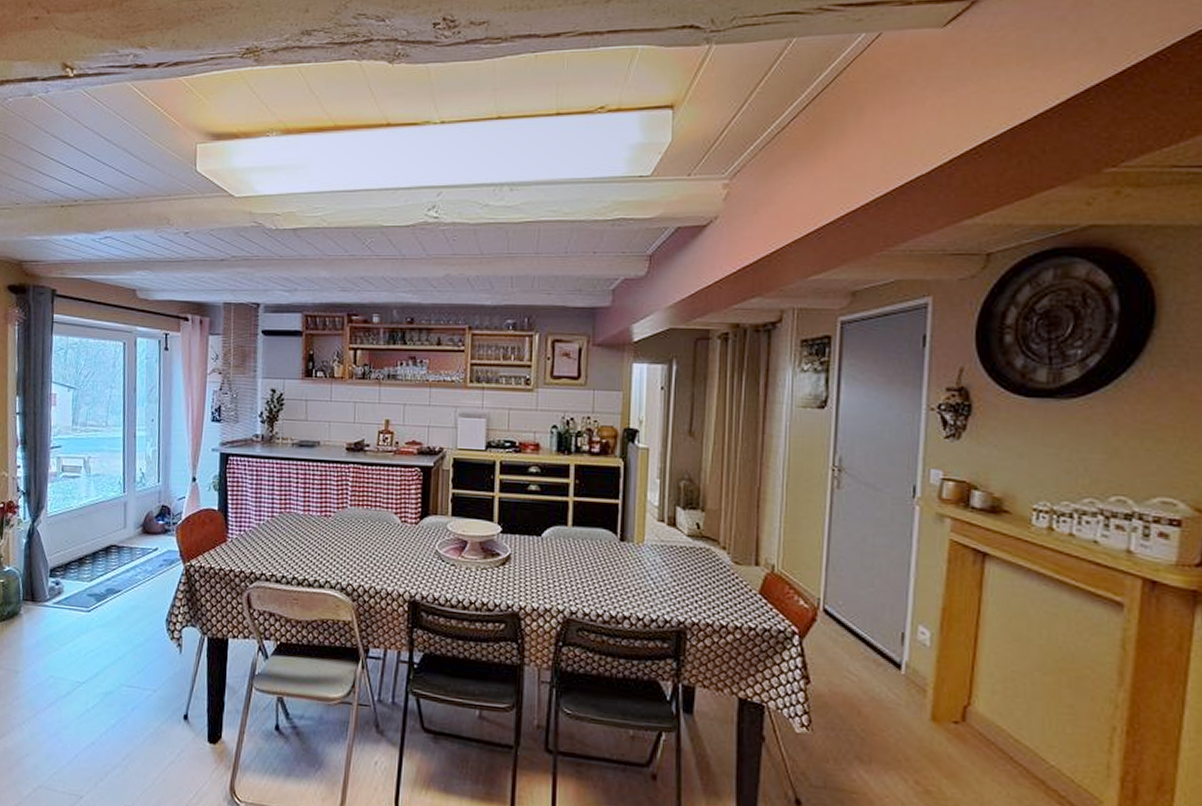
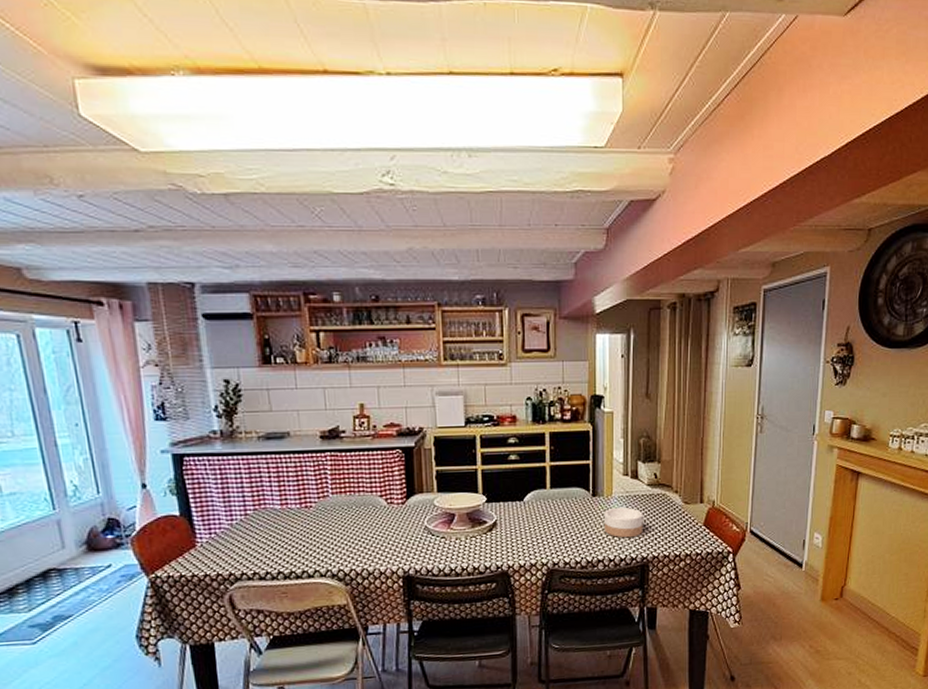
bowl: none [632,557,681,596] -> present [603,507,643,538]

